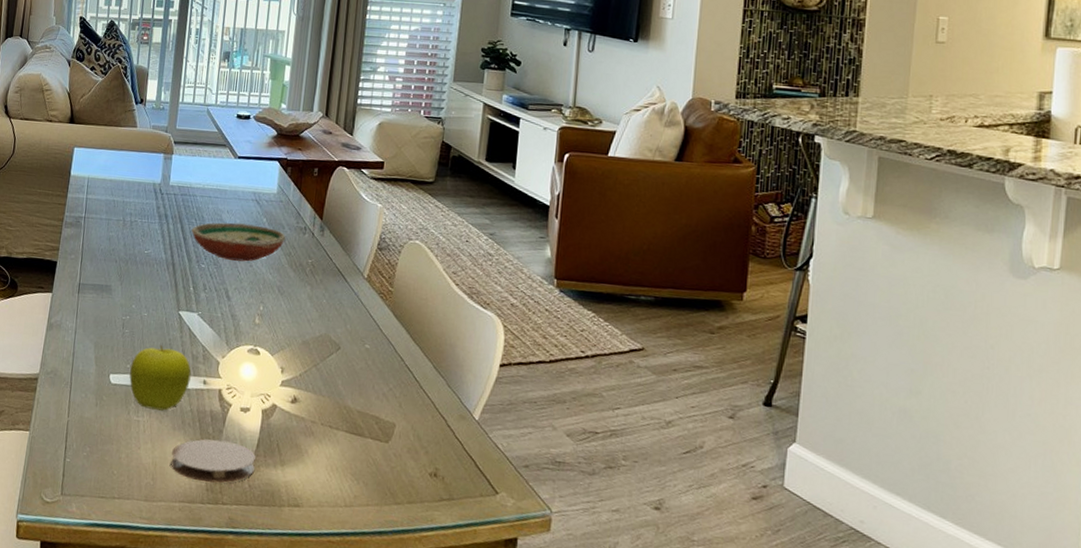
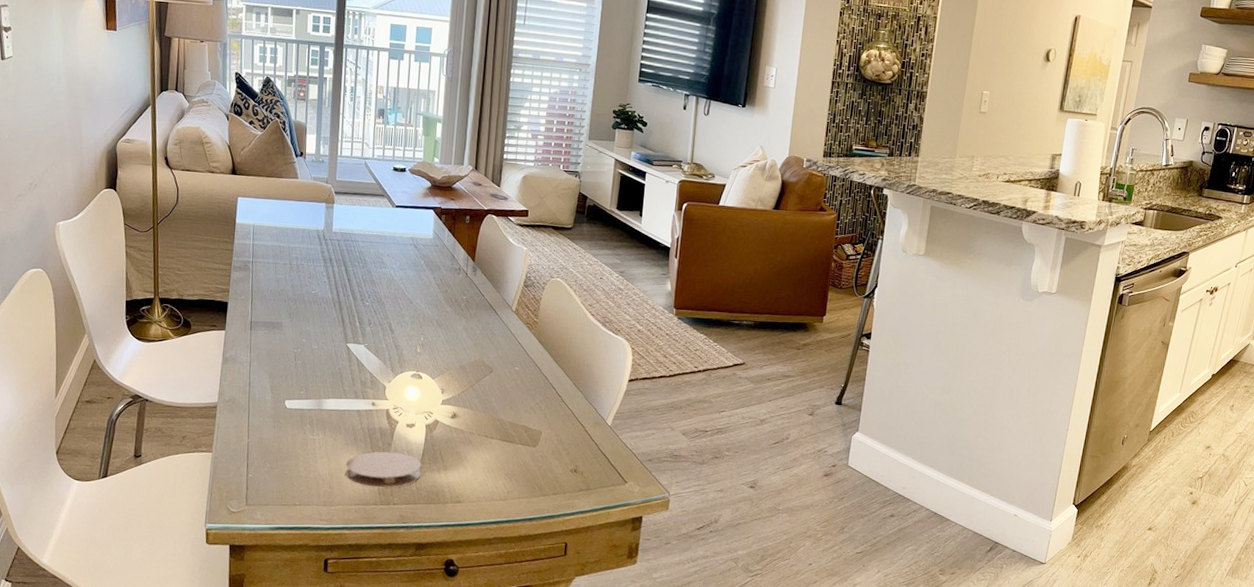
fruit: present [129,345,191,411] -> none [304,373,361,430]
decorative bowl: present [191,222,286,262] -> none [355,265,442,299]

